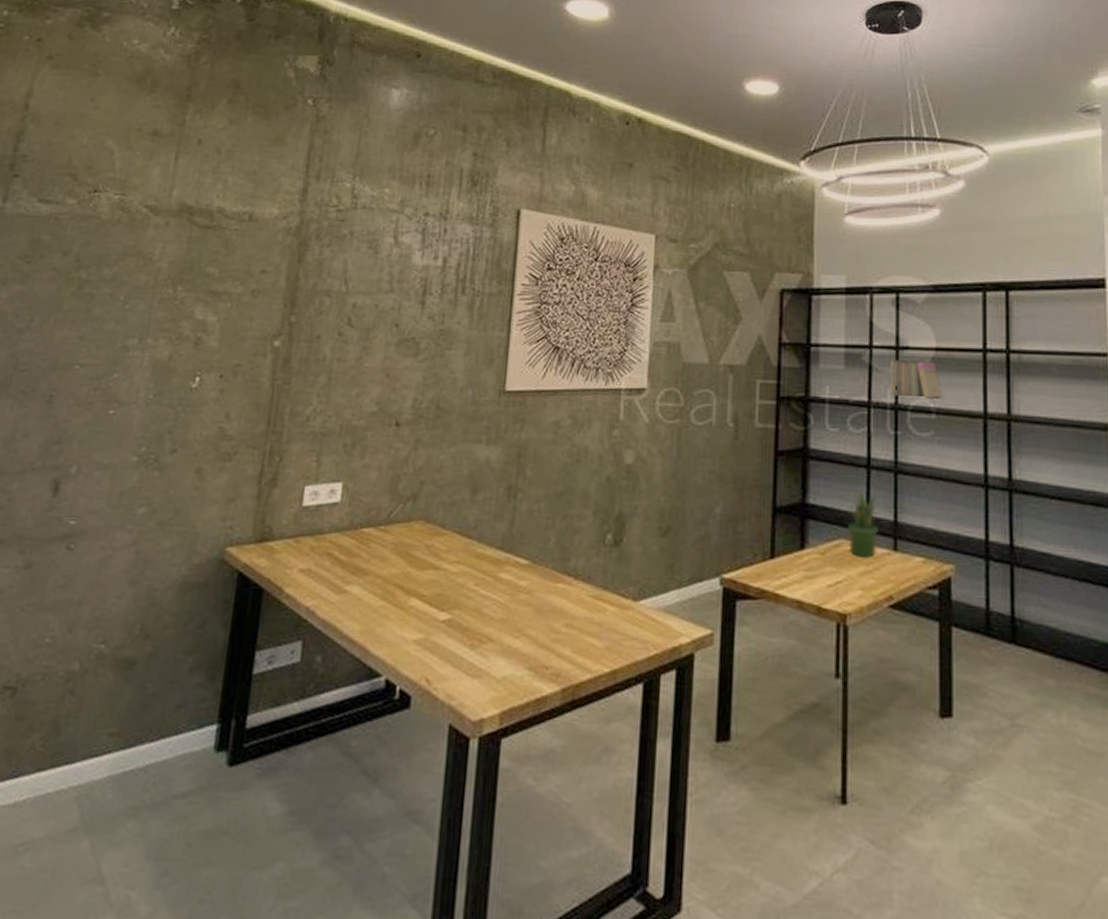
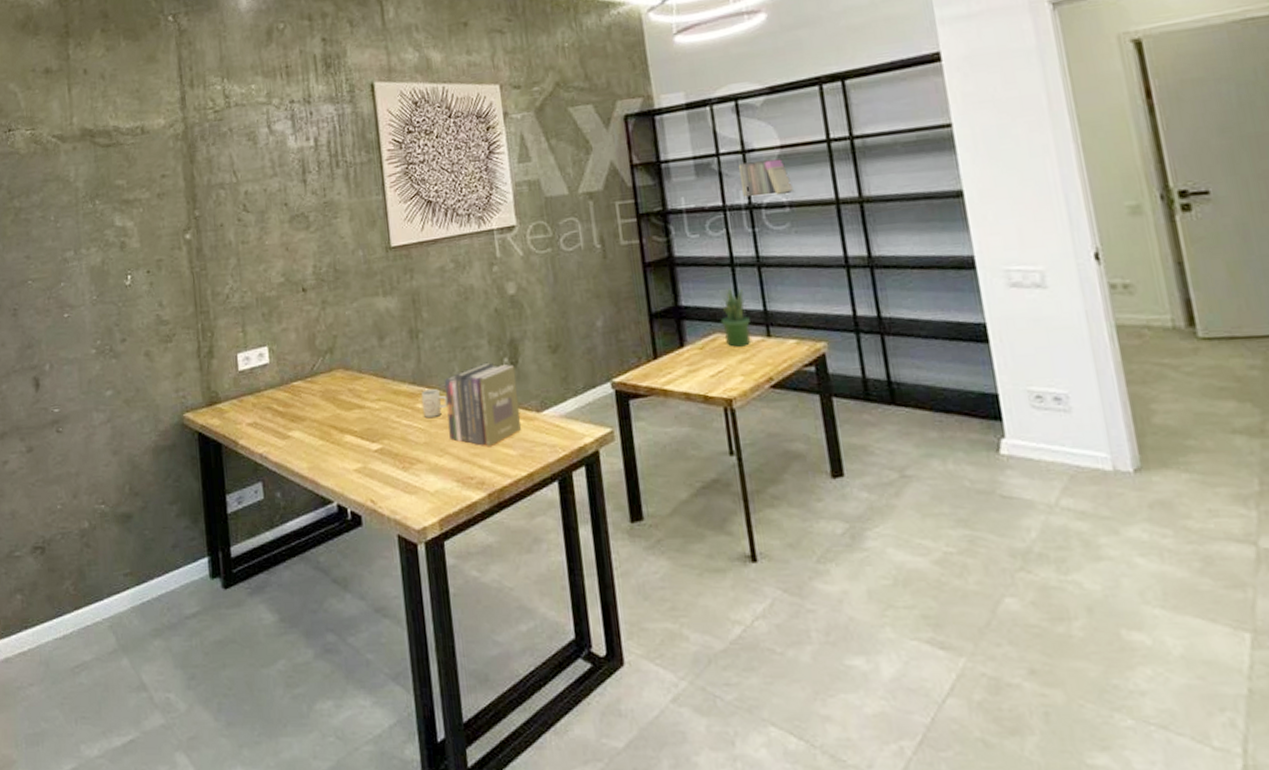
mug: none [505,558,536,591] -> present [420,389,448,418]
books: none [531,536,618,634] -> present [444,362,521,447]

